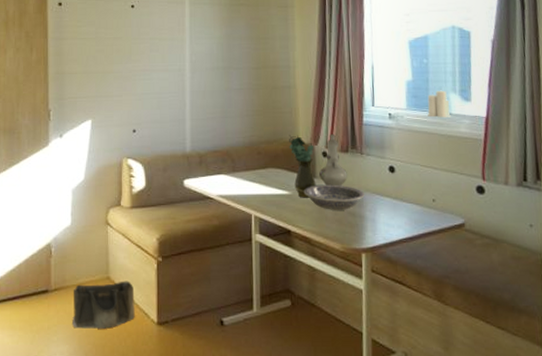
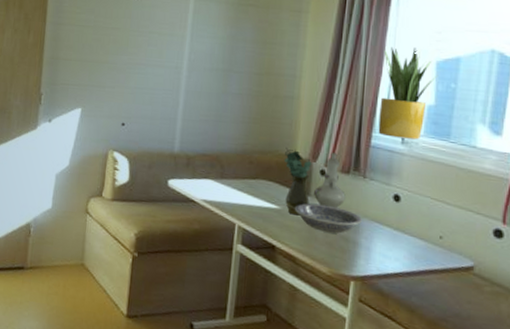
saddlebag: present [71,281,135,329] -> none [43,266,107,313]
planter: none [363,30,412,114] -> present [378,47,439,140]
candle: present [427,89,451,118] -> none [447,118,475,151]

